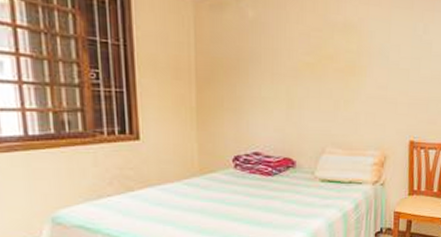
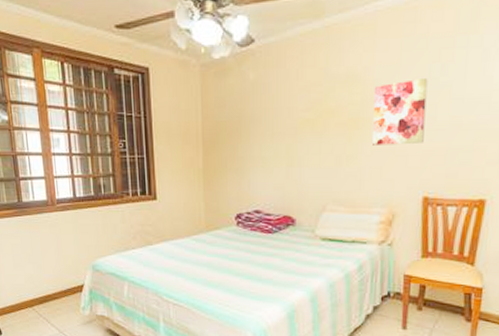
wall art: none [367,34,413,93] -> present [373,79,428,145]

